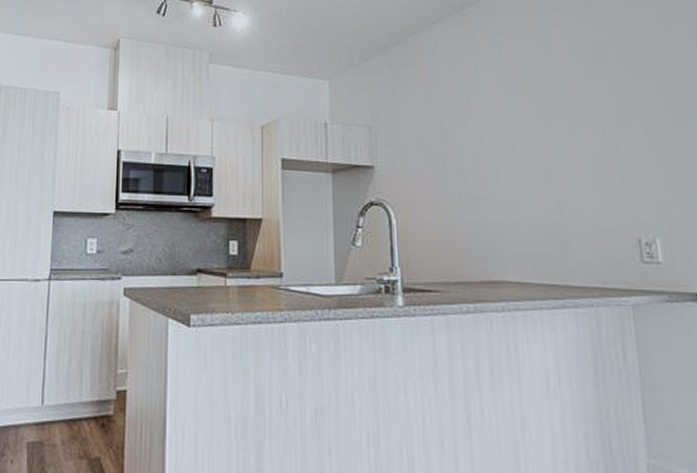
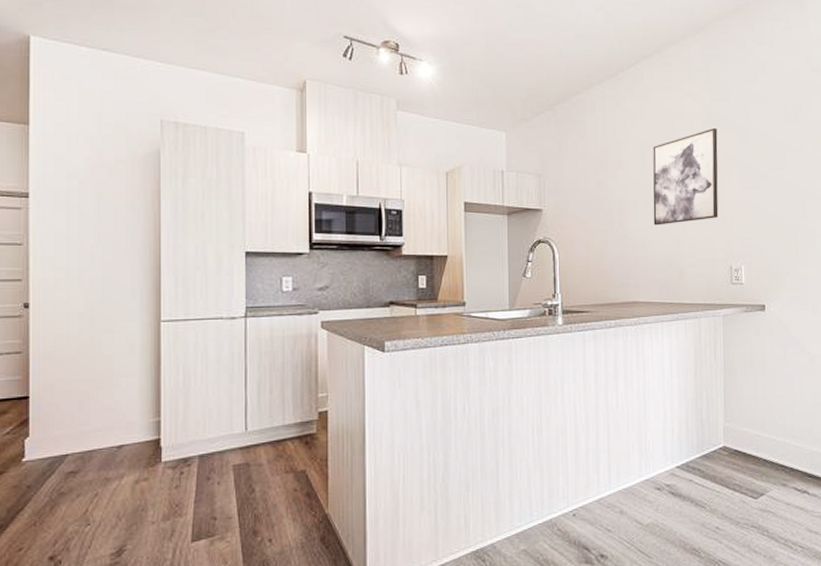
wall art: none [514,63,615,185] -> present [653,127,719,226]

